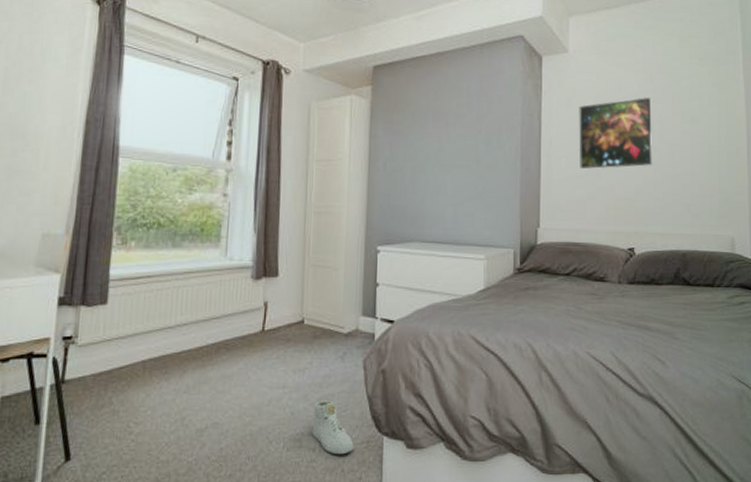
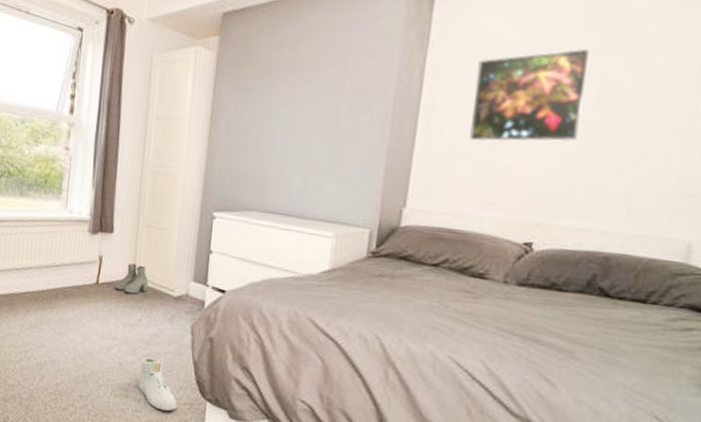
boots: none [282,306,317,337] -> present [115,263,148,294]

